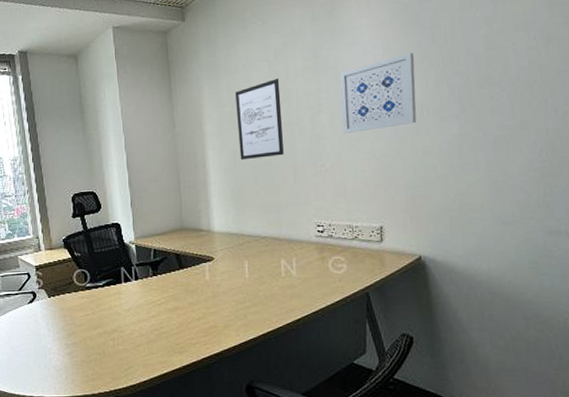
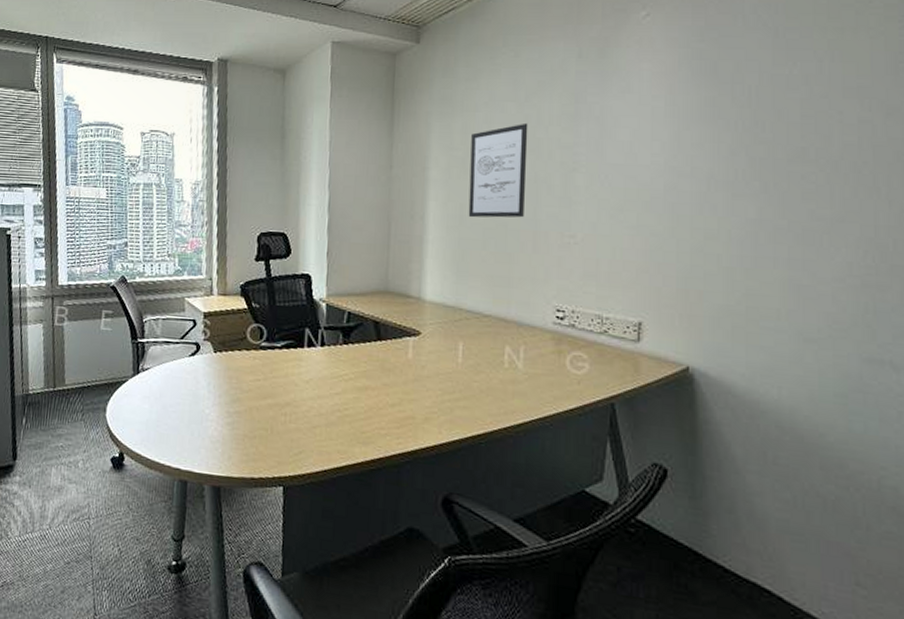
wall art: present [339,53,417,133] -> none [602,110,706,201]

